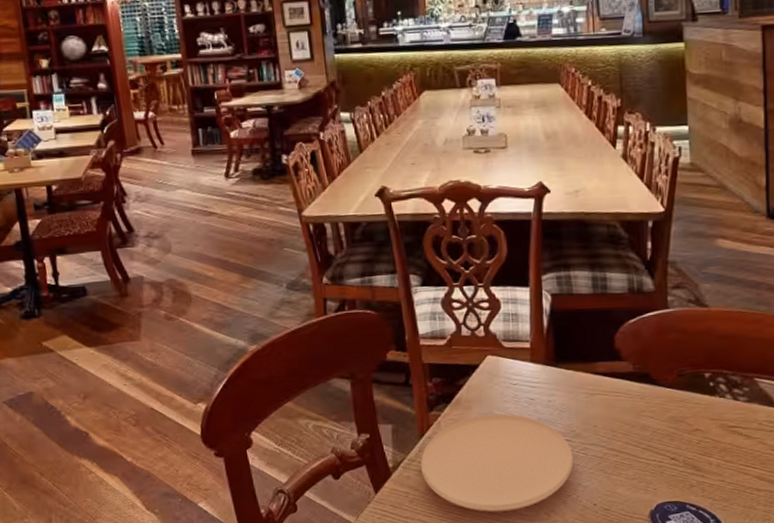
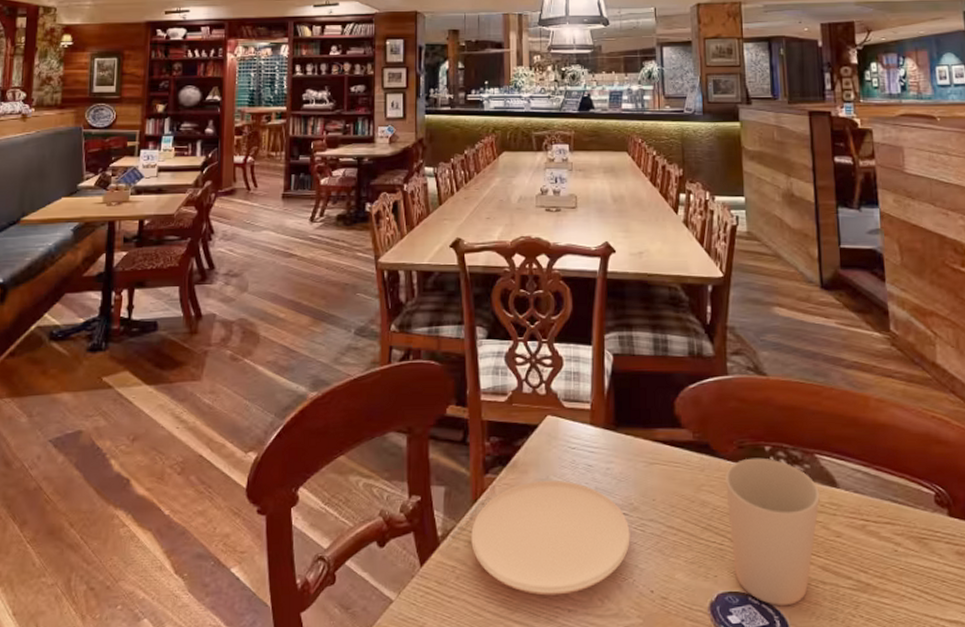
dixie cup: none [665,384,757,511] -> present [725,458,820,605]

